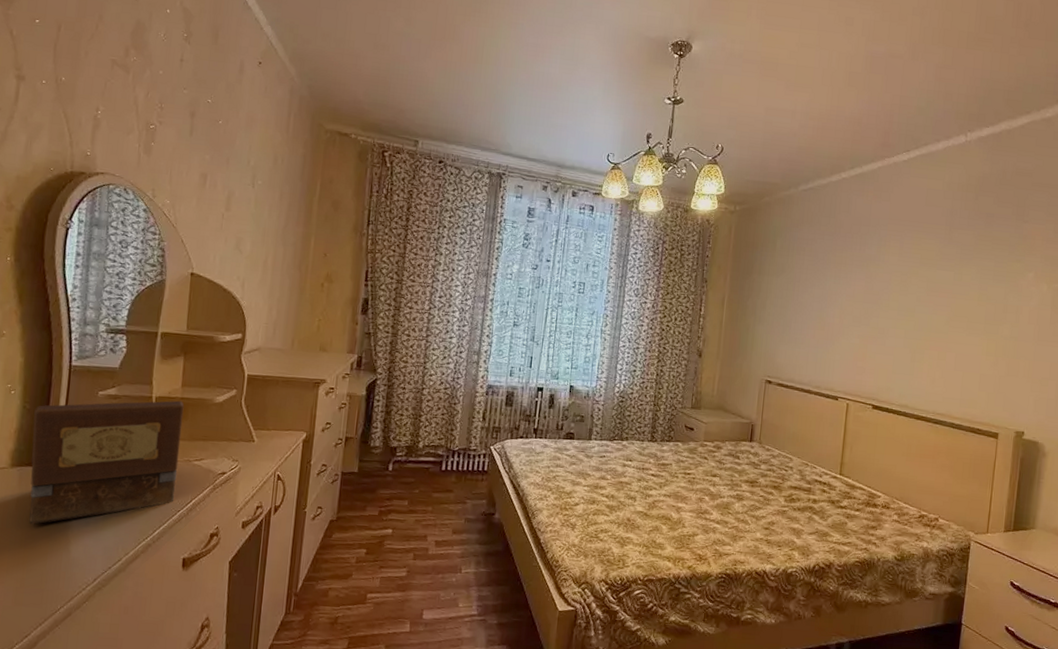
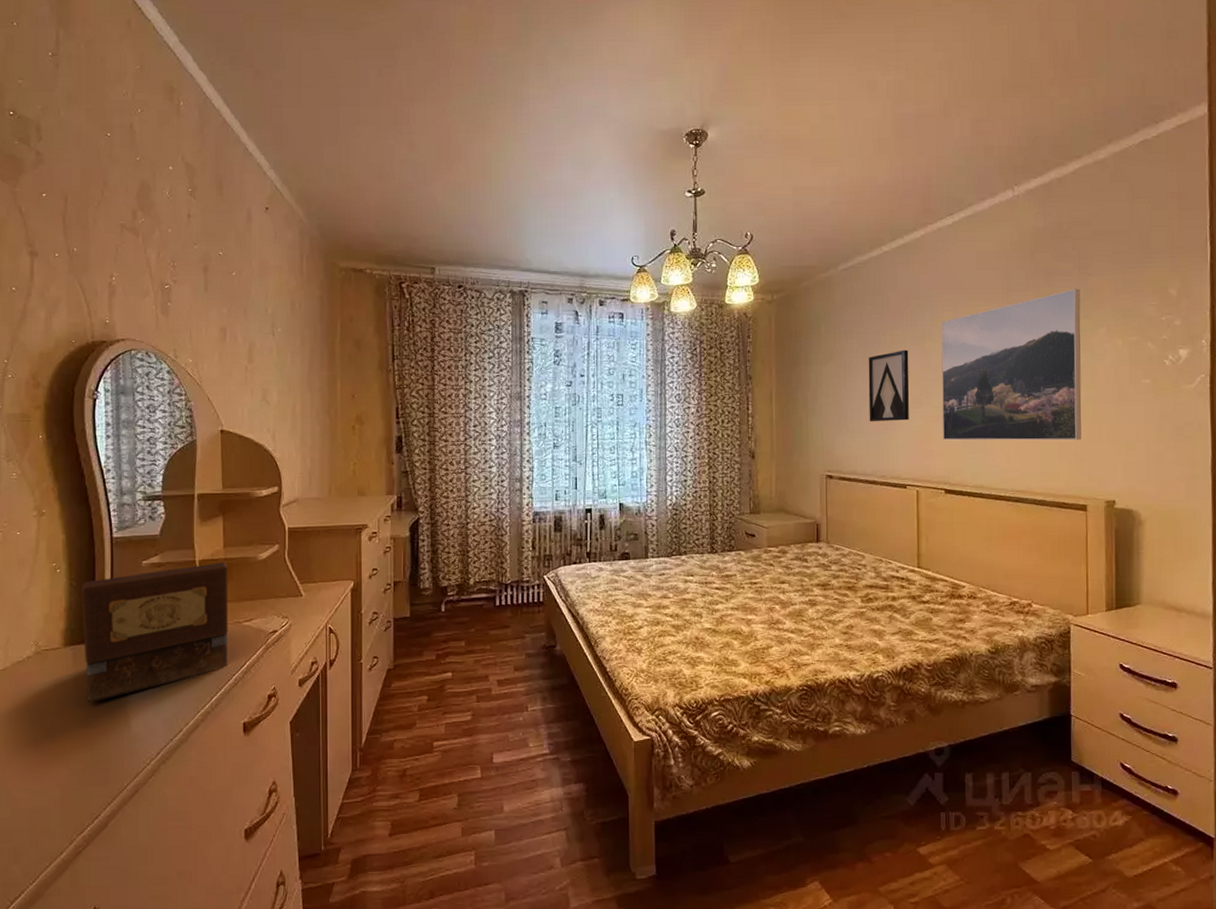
wall art: none [811,271,855,338] -> present [868,349,910,422]
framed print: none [875,233,1015,373] -> present [941,288,1082,441]

